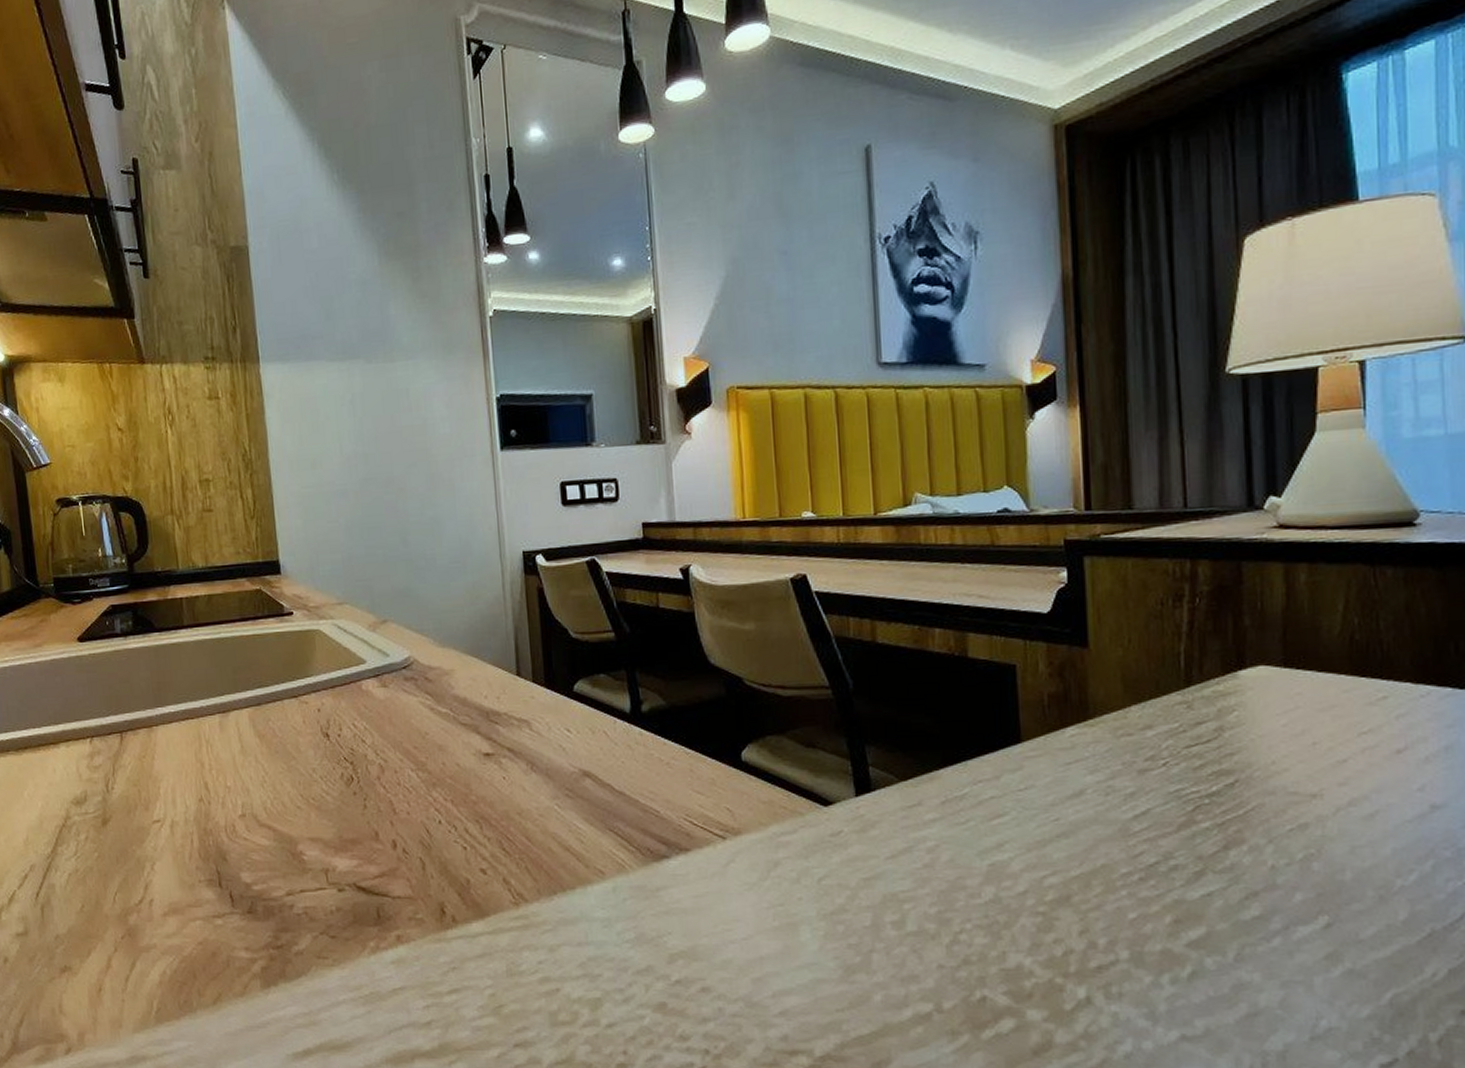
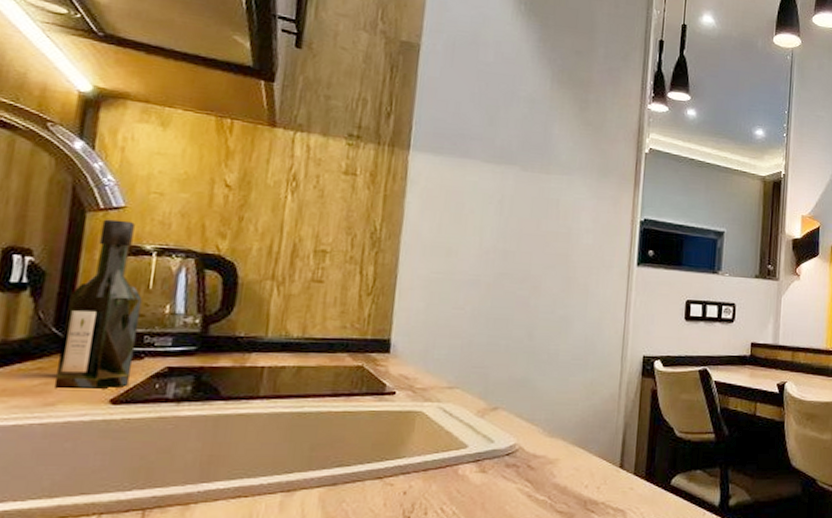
bottle: none [30,475,87,633] -> present [53,219,142,392]

